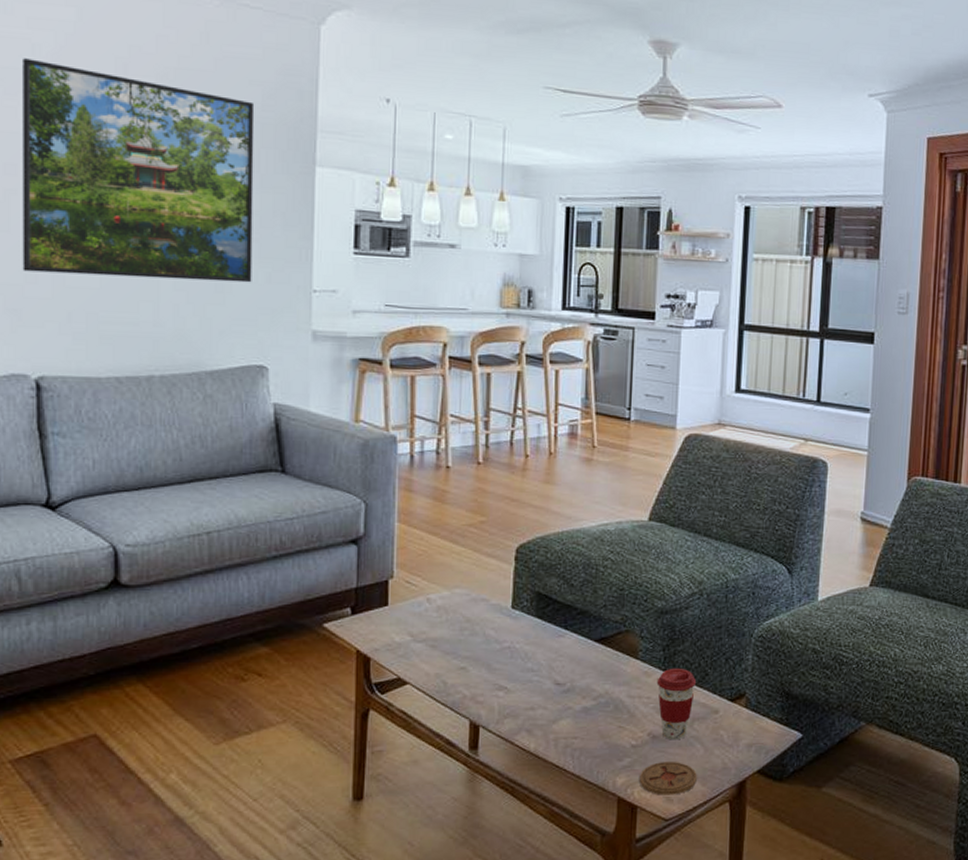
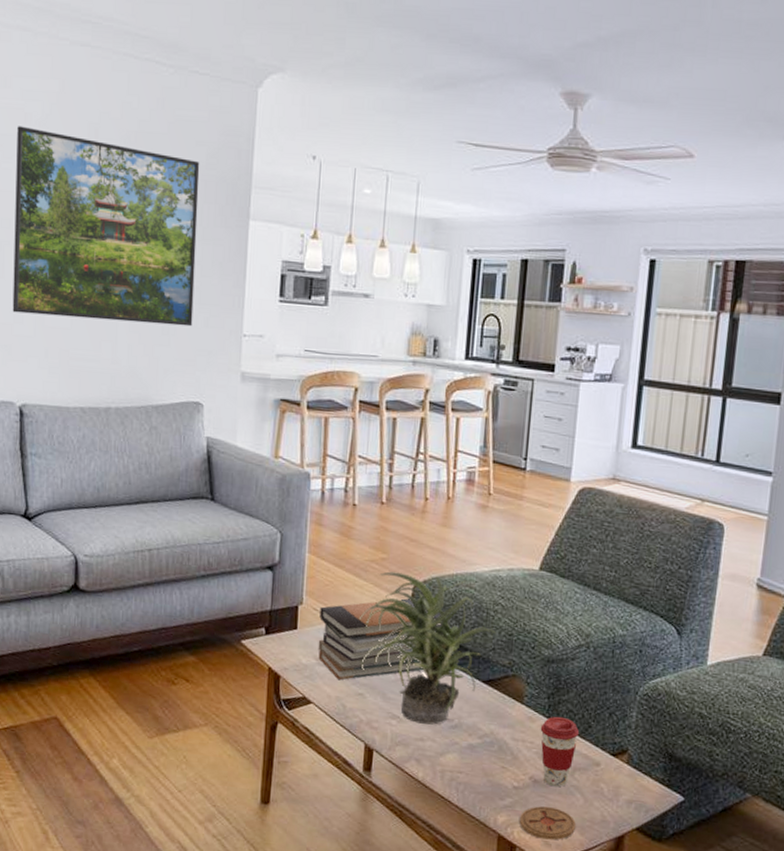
book stack: none [412,562,549,656] -> present [318,598,442,680]
potted plant: none [457,535,607,692] -> present [358,571,496,725]

